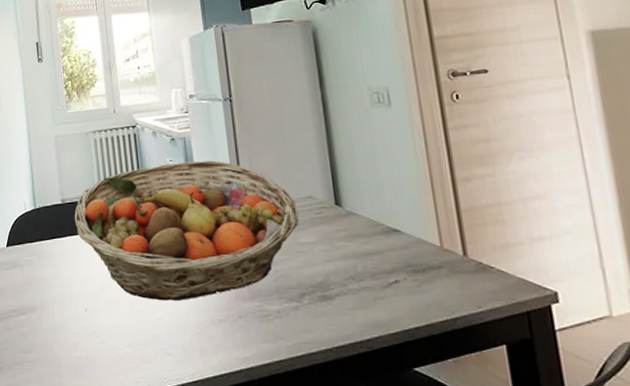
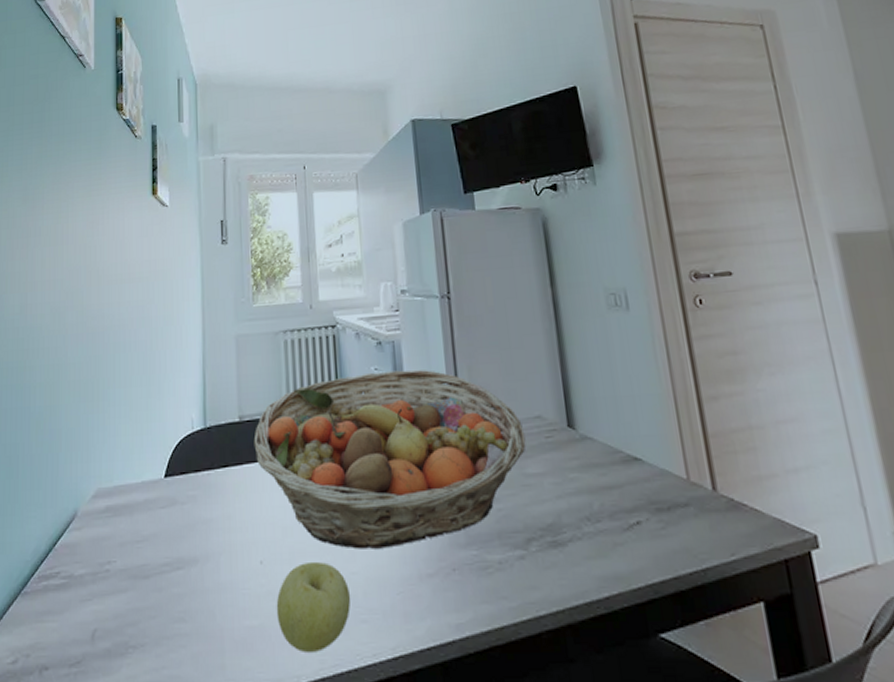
apple: none [99,310,157,376] -> present [276,562,350,652]

